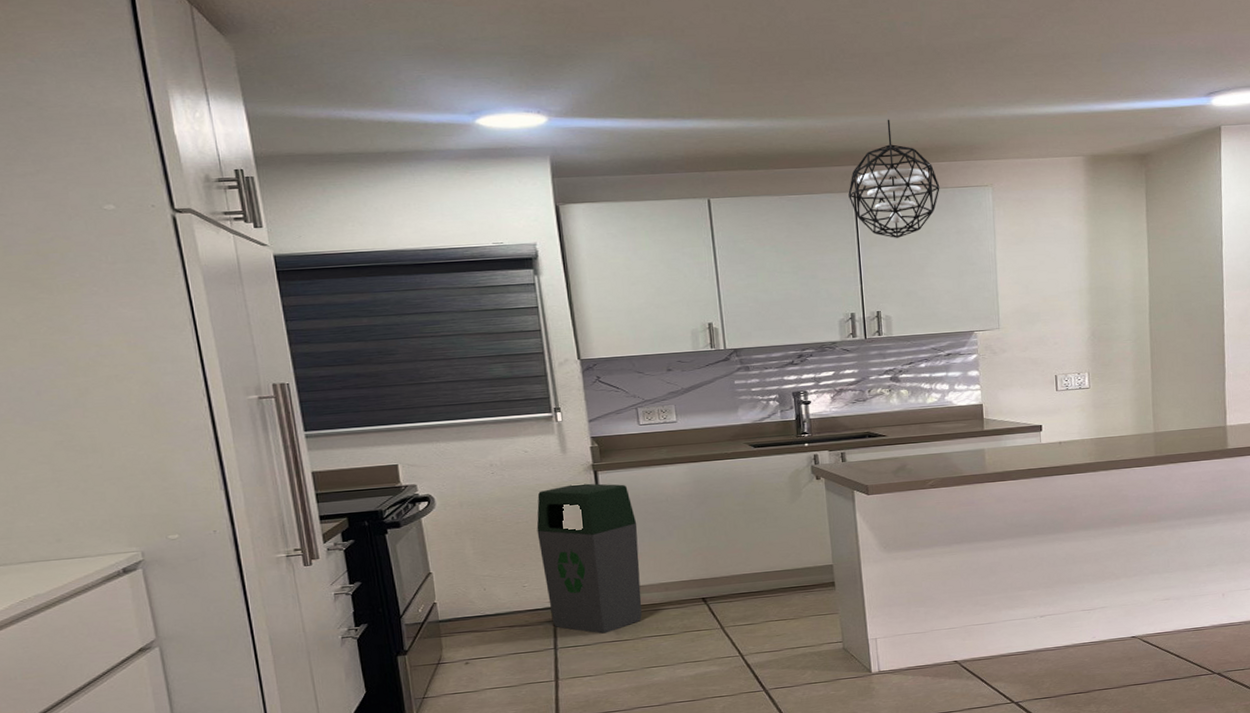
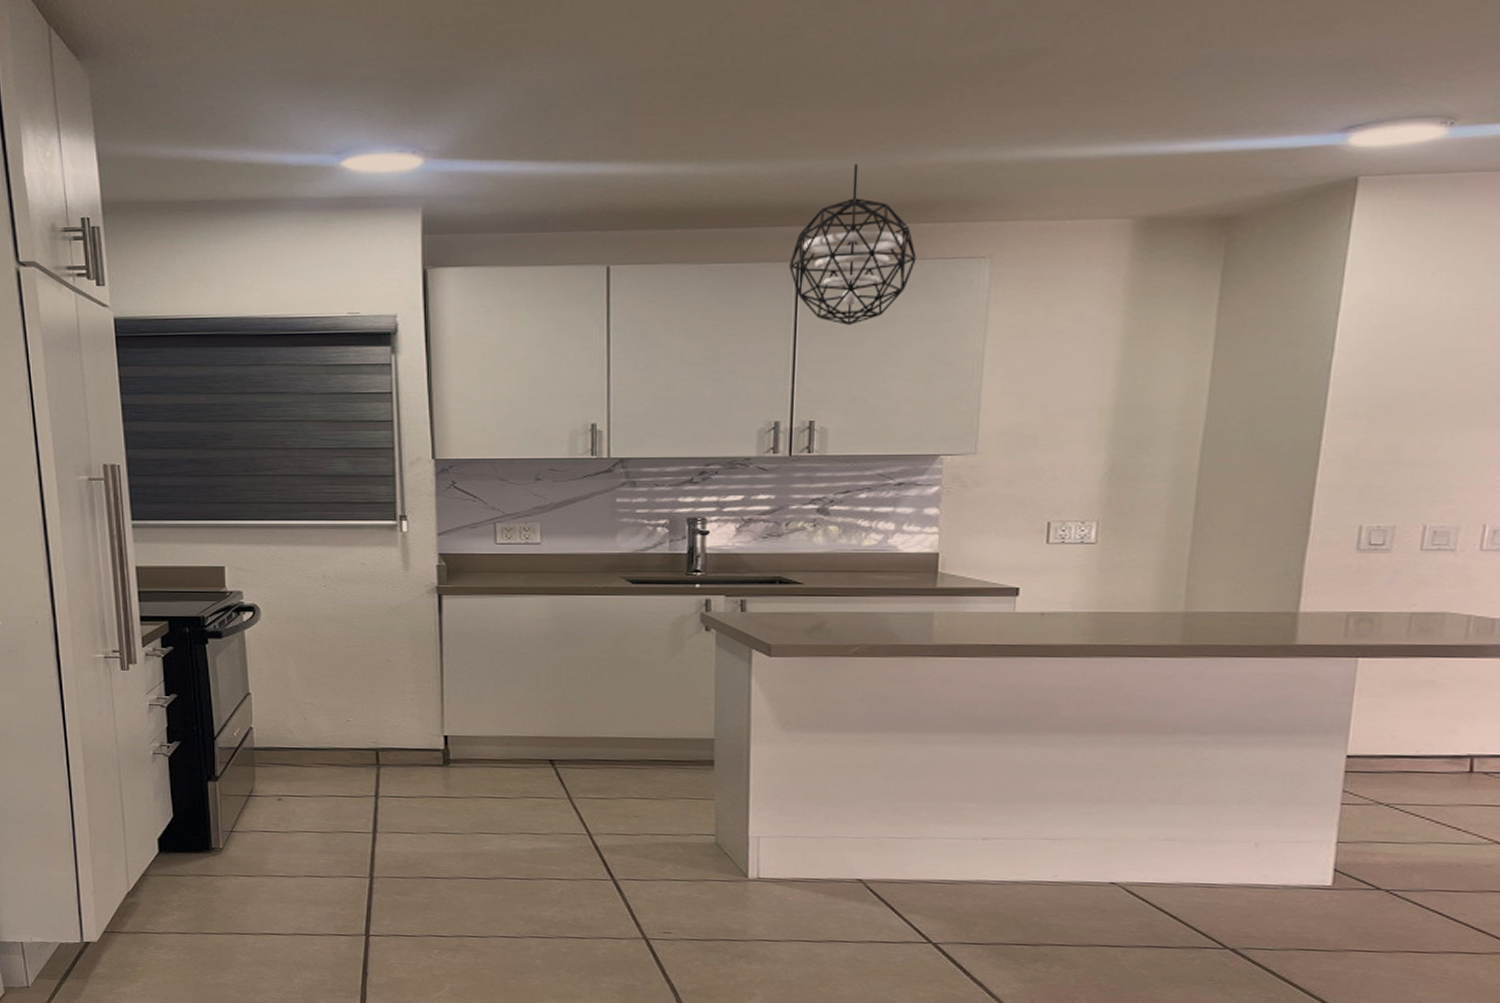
trash bin: present [536,483,642,634] -> none [368,607,482,787]

